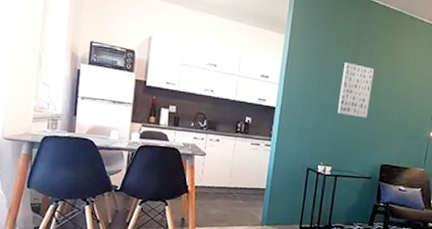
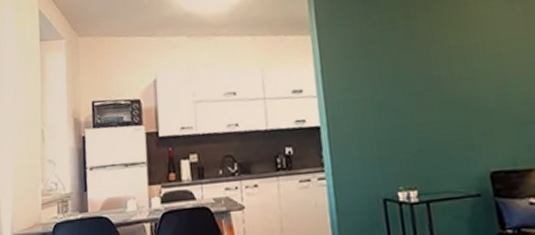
wall art: present [338,63,374,118] -> none [397,45,449,116]

